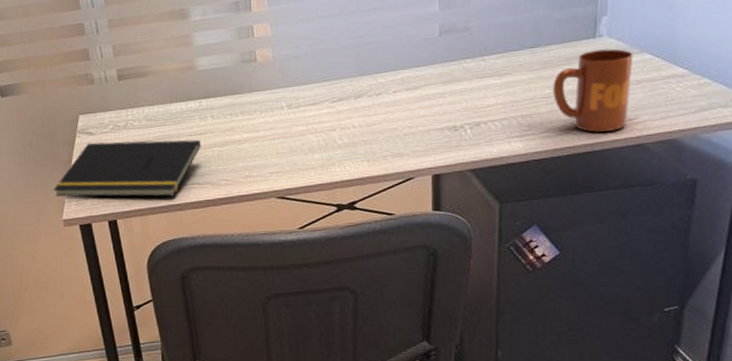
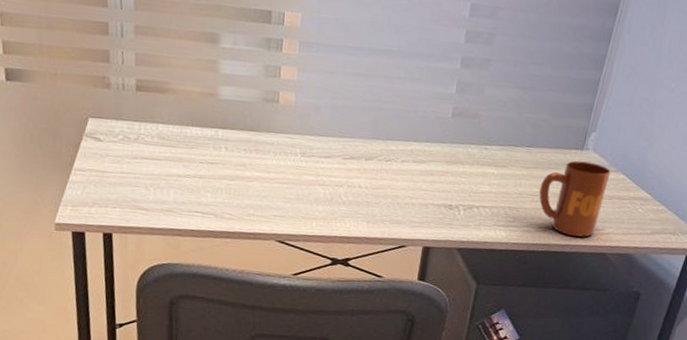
notepad: present [54,139,202,198] -> none [50,148,211,220]

